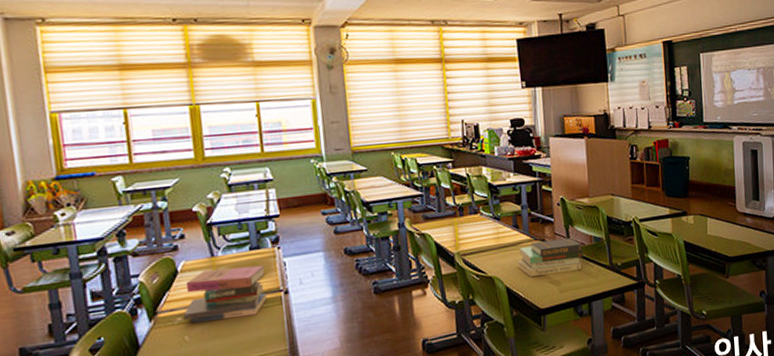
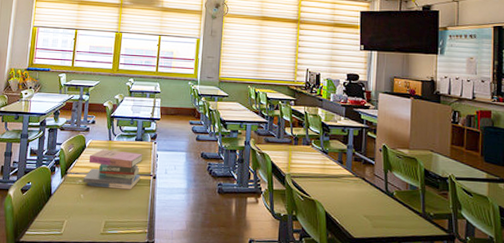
books: present [517,237,584,278] -> none [337,178,399,211]

